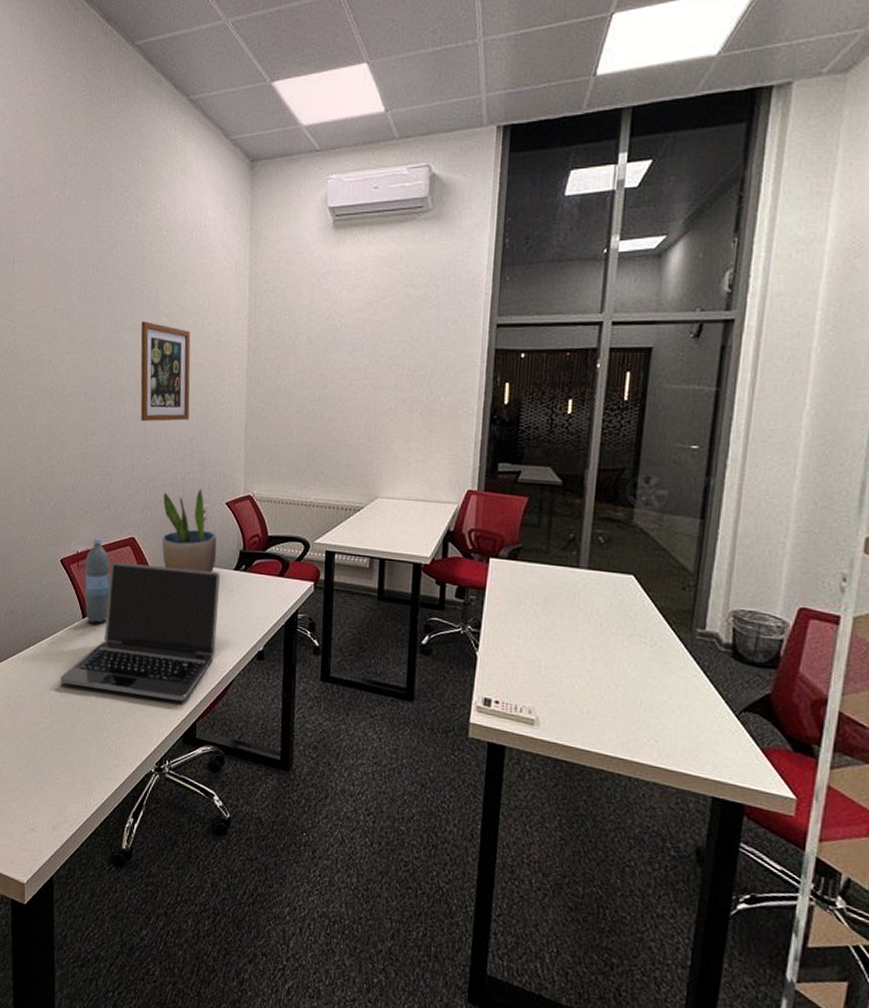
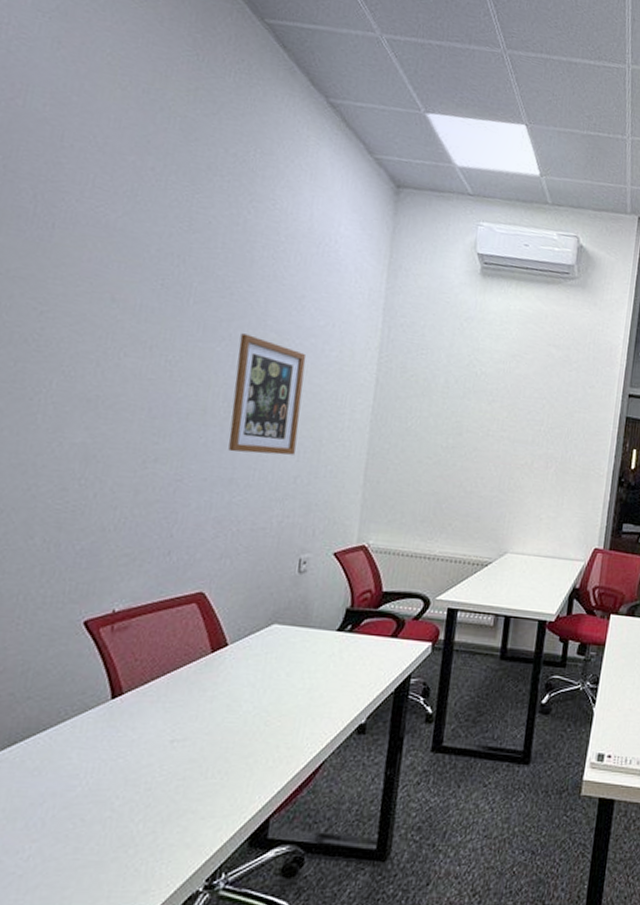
laptop: present [60,562,220,701] -> none [63,623,318,794]
water bottle: present [85,538,110,623] -> none [117,593,164,704]
potted plant: present [161,488,217,572] -> none [242,535,319,634]

